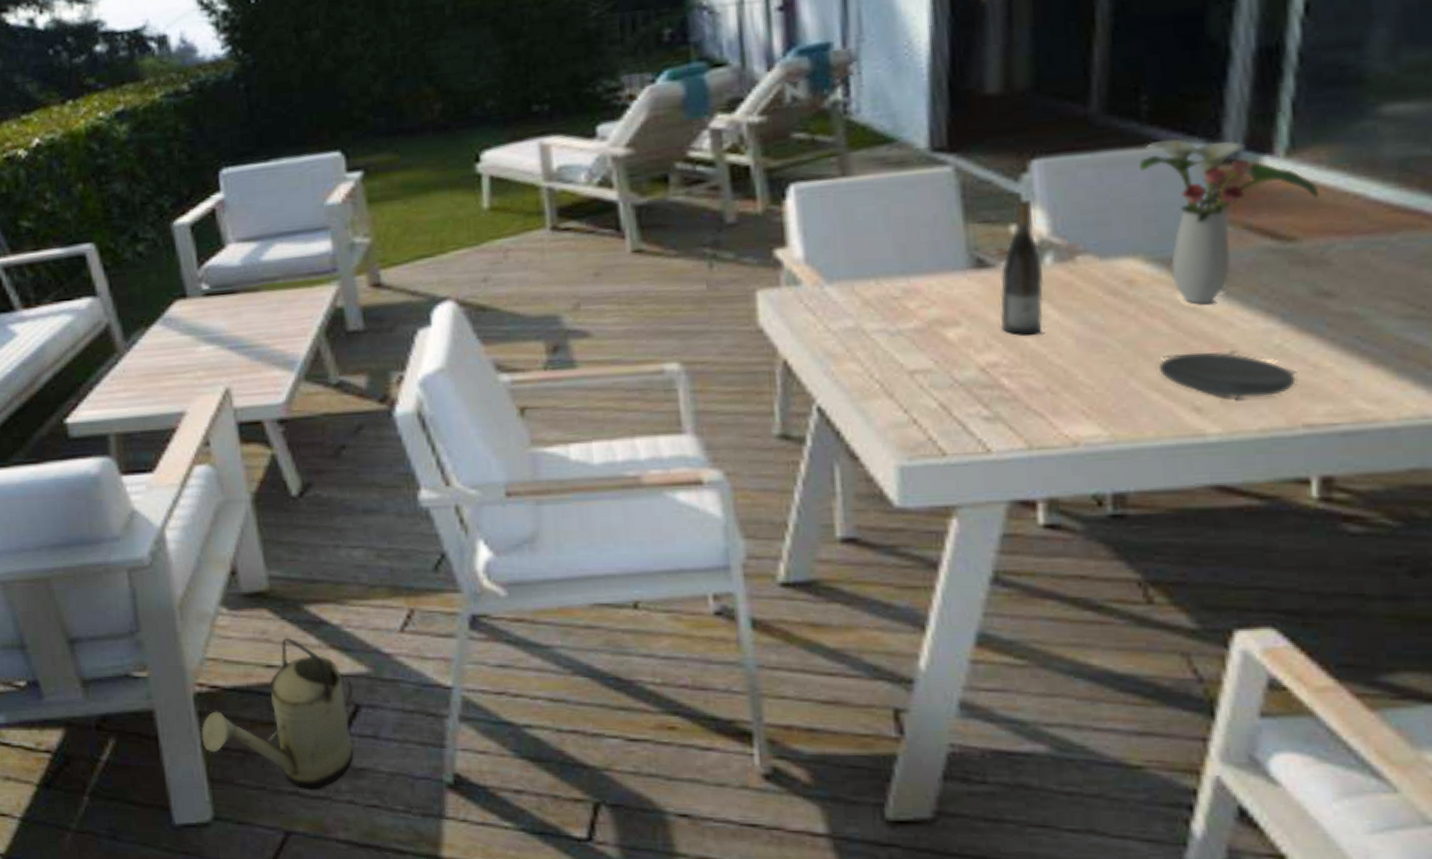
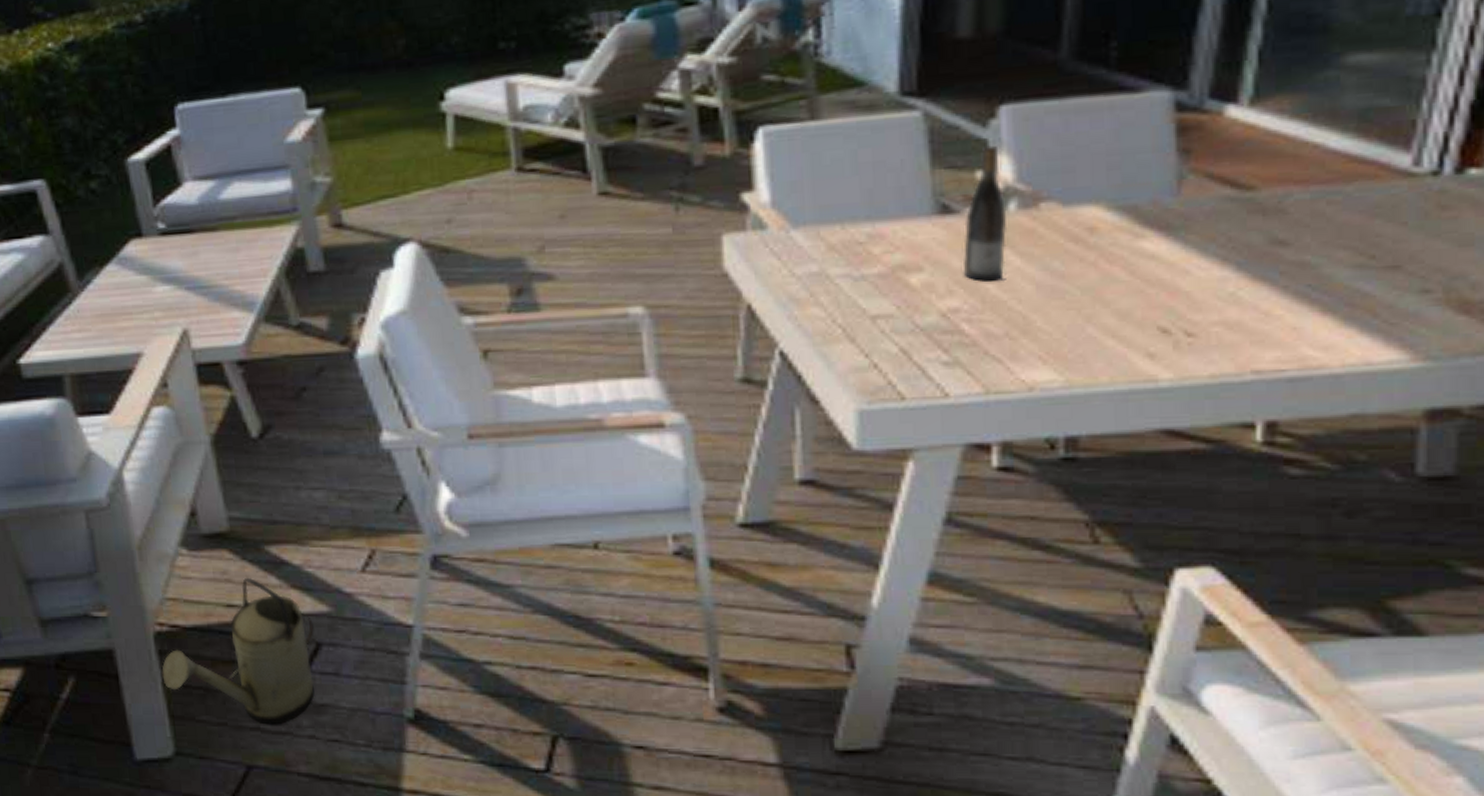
flower arrangement: present [1139,138,1320,305] -> none [1106,86,1281,253]
plate: present [1160,352,1296,397] -> none [1116,299,1247,344]

